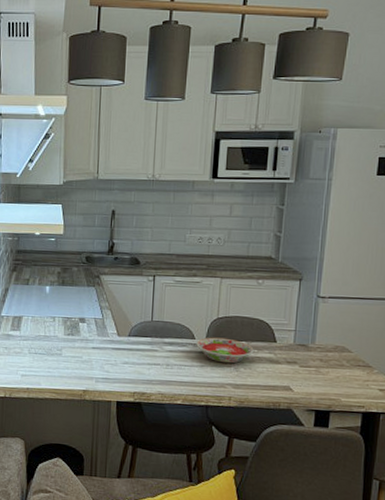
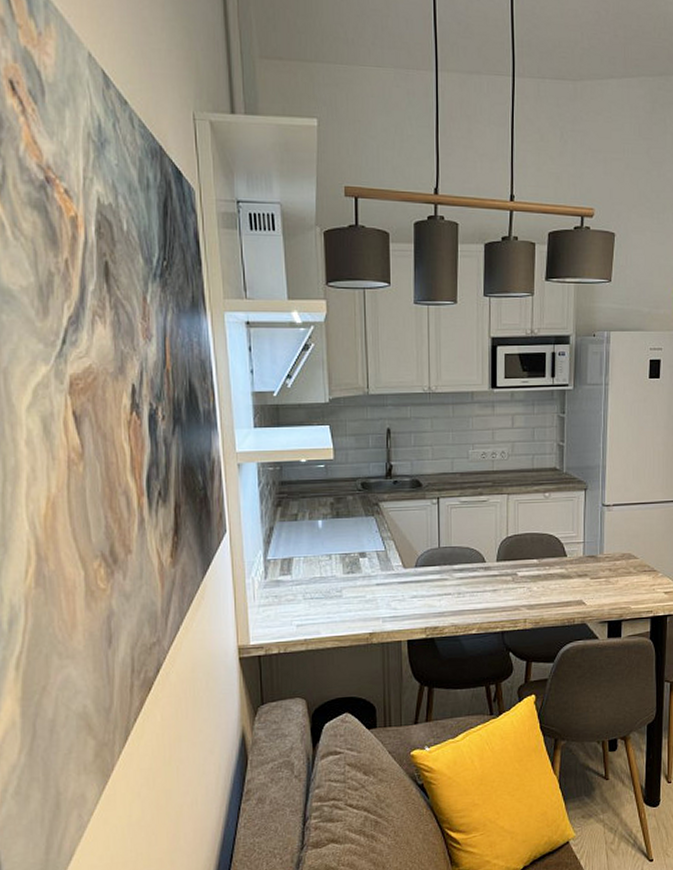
bowl: present [196,337,254,364] -> none [487,557,545,584]

